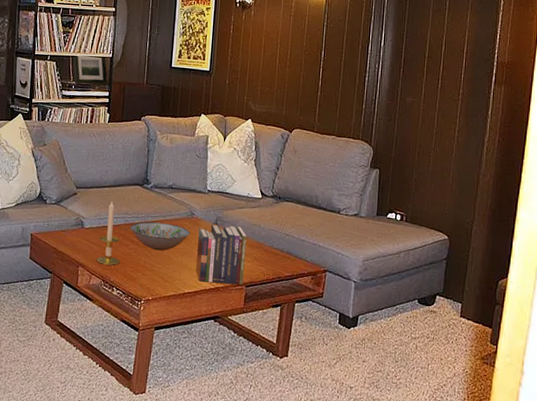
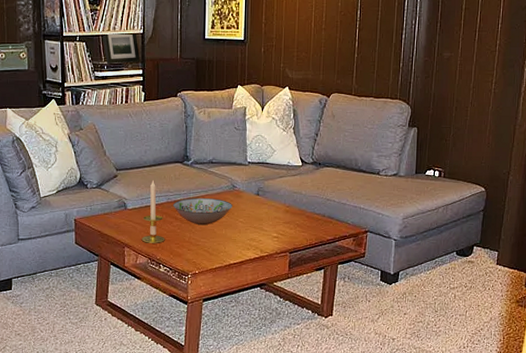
books: present [195,224,247,286] -> none [239,196,289,252]

